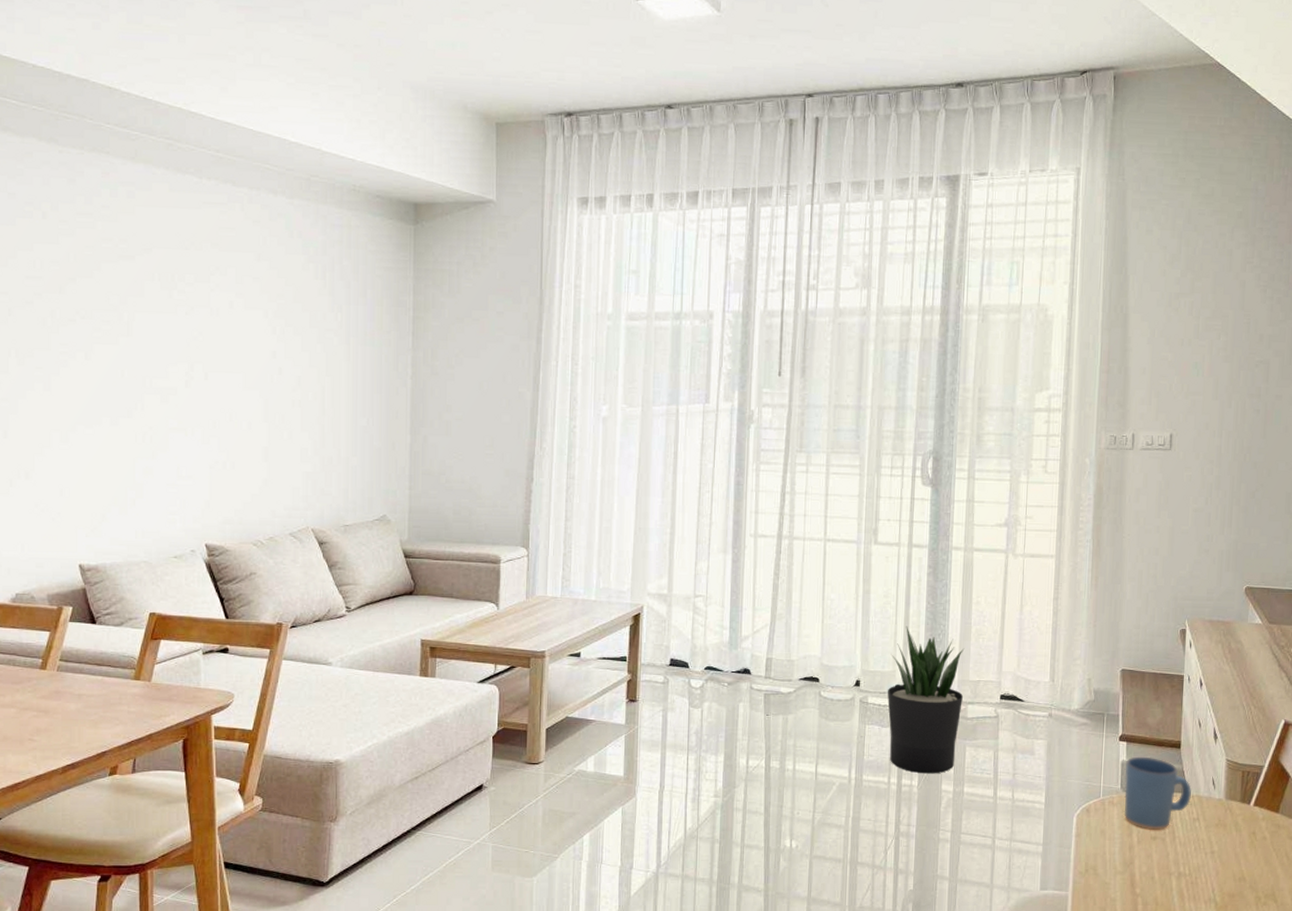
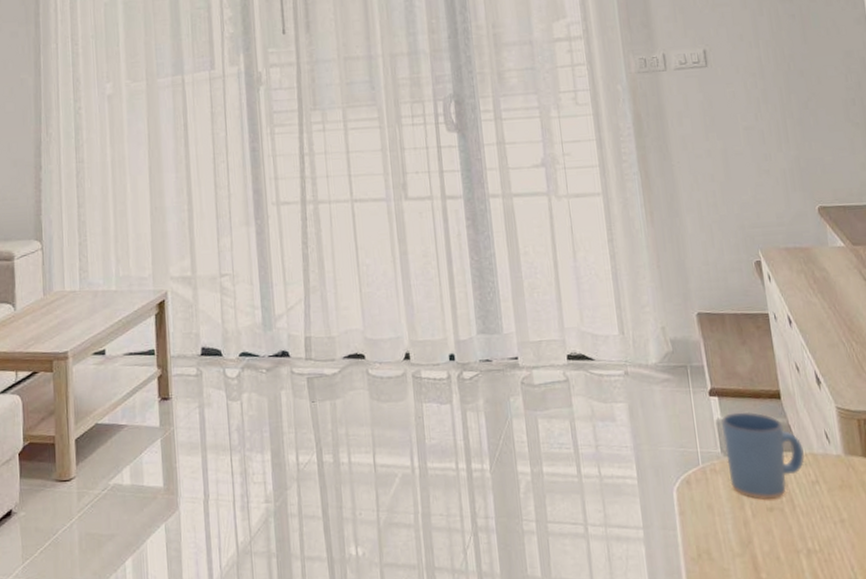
planter: present [887,626,965,774] -> none [439,286,528,455]

